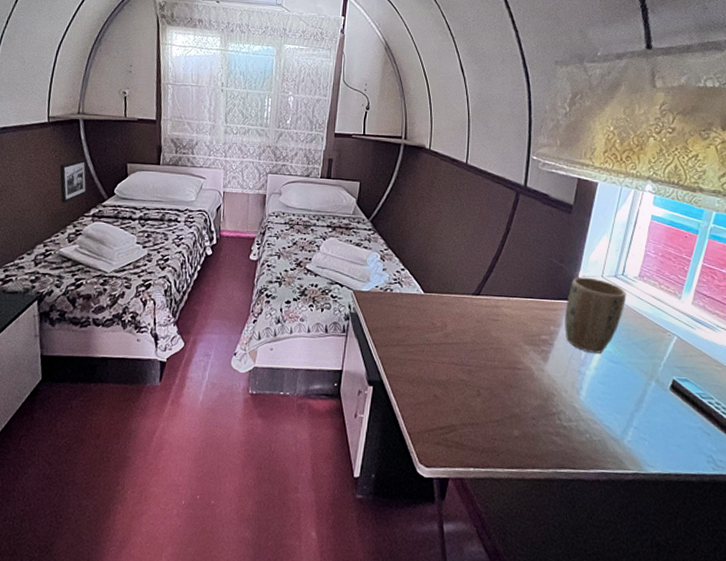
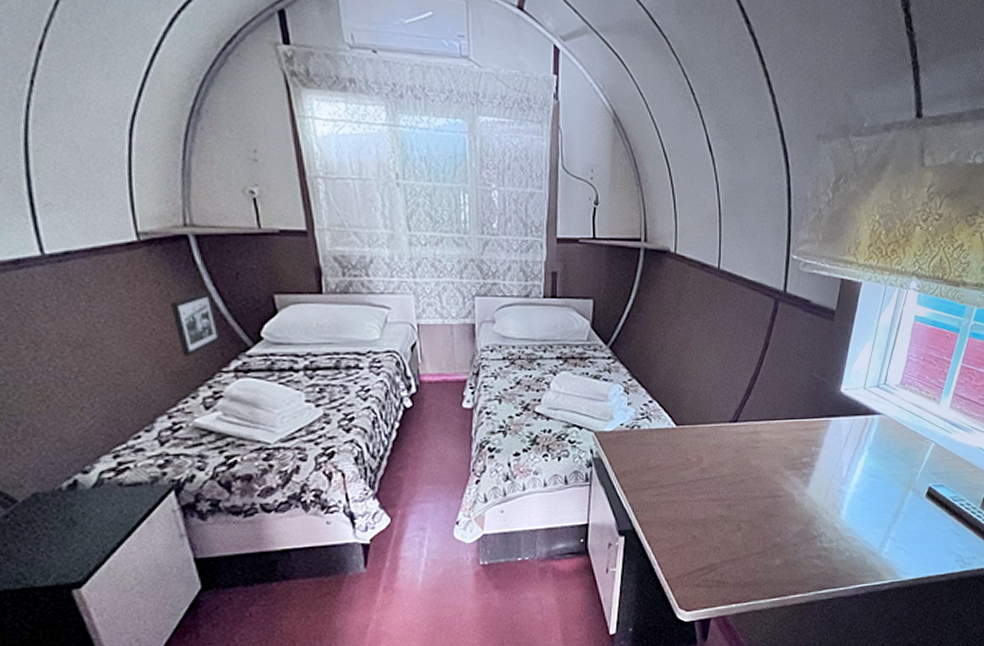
plant pot: present [564,277,627,353] -> none [826,390,888,470]

